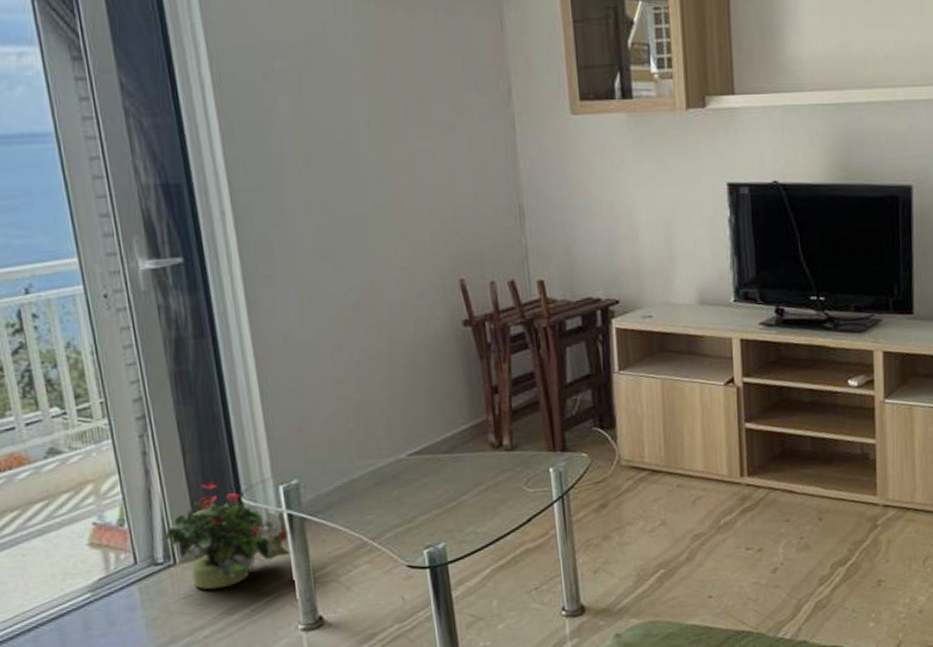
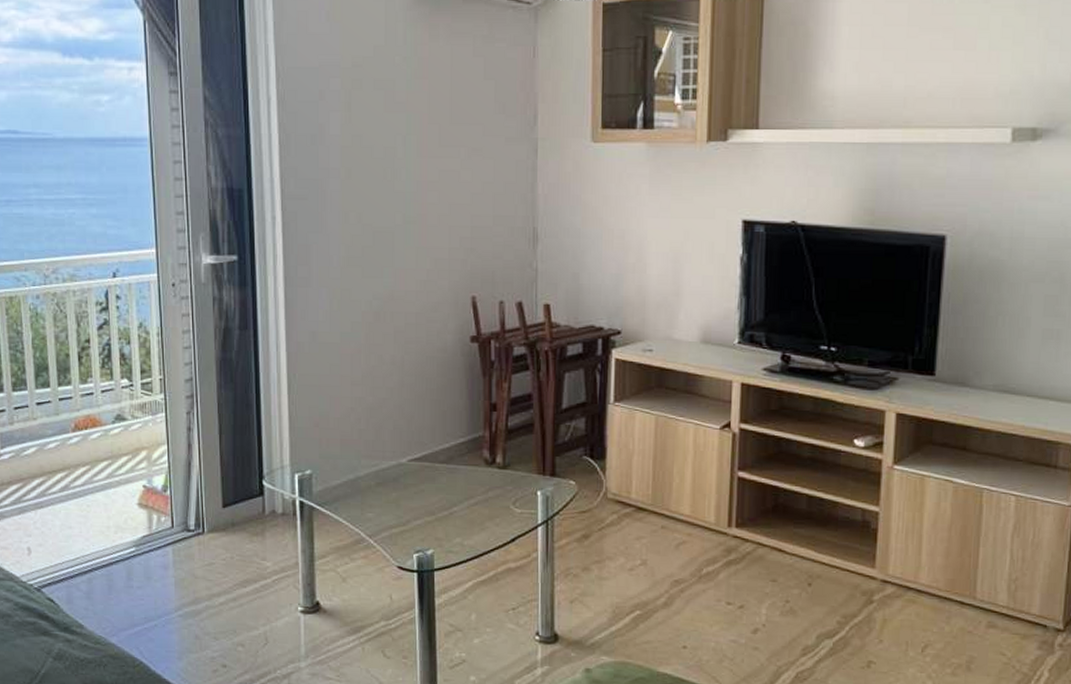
potted plant: present [160,481,292,590] -> none [194,461,299,561]

